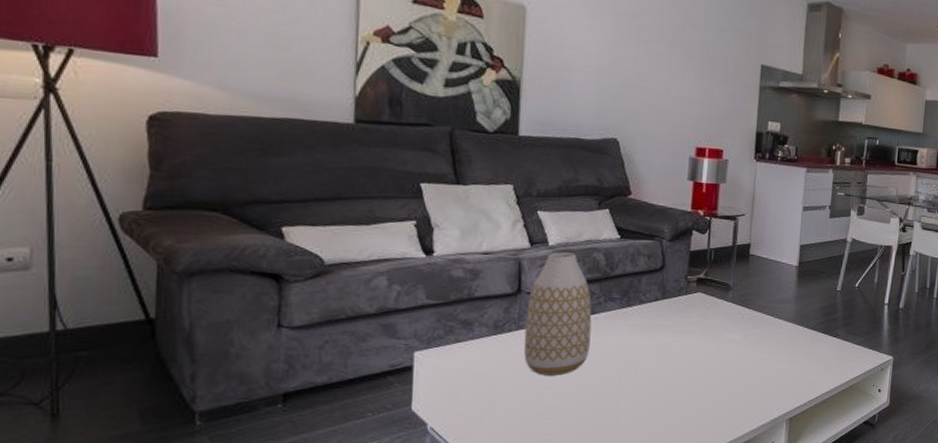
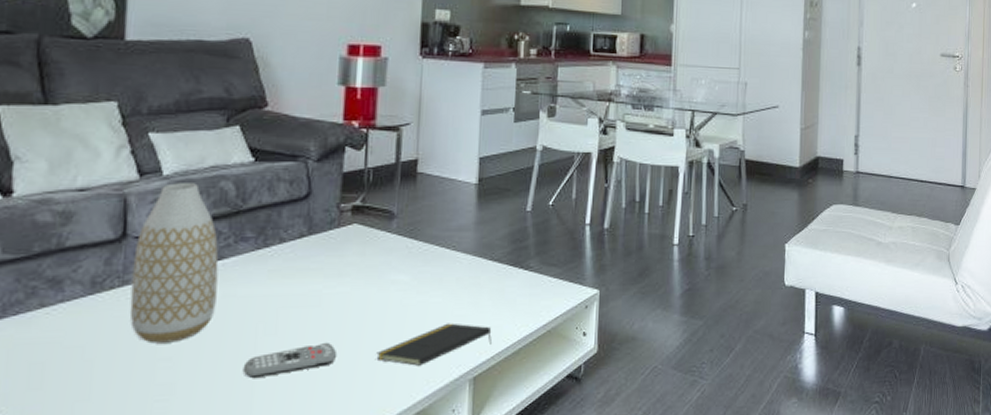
remote control: none [610,383,682,408] -> present [242,342,336,379]
notepad: none [714,375,806,406] -> present [376,323,492,366]

